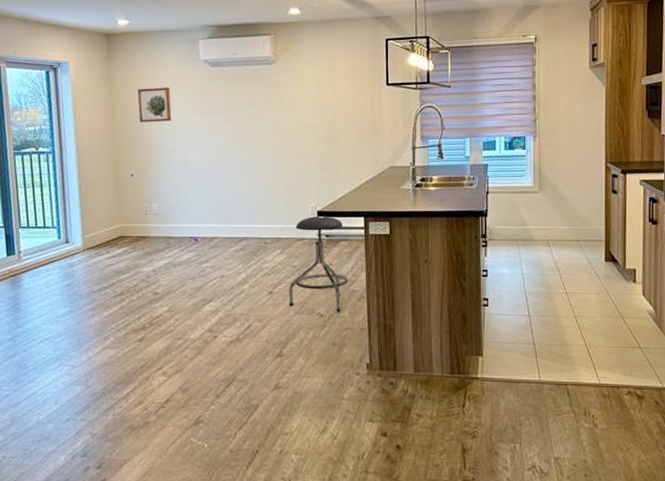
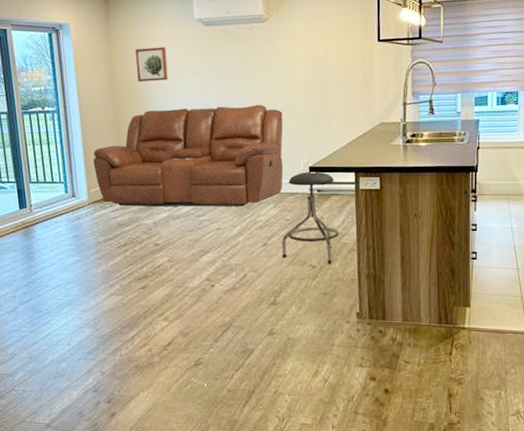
sofa: none [90,147,290,253] -> present [94,104,283,207]

